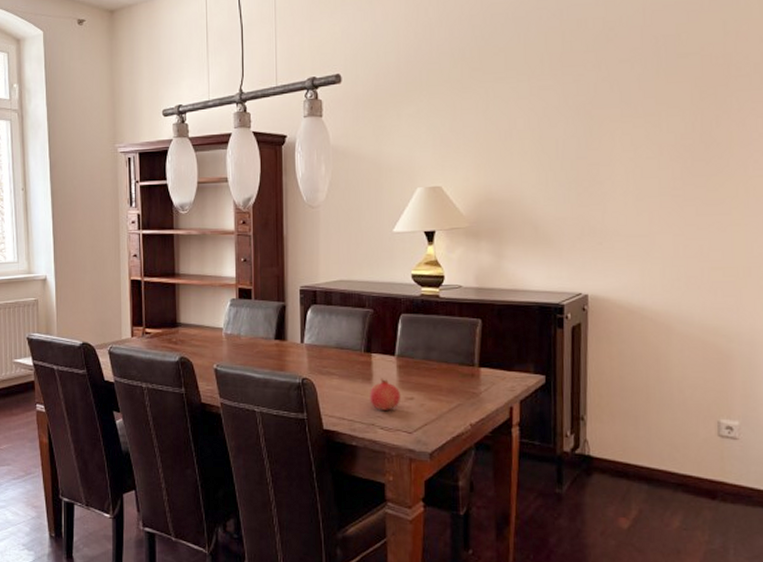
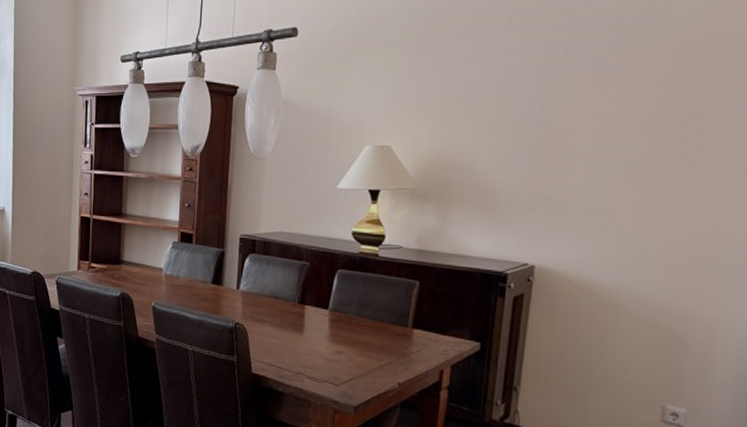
fruit: present [369,378,401,410] -> none [299,330,331,362]

